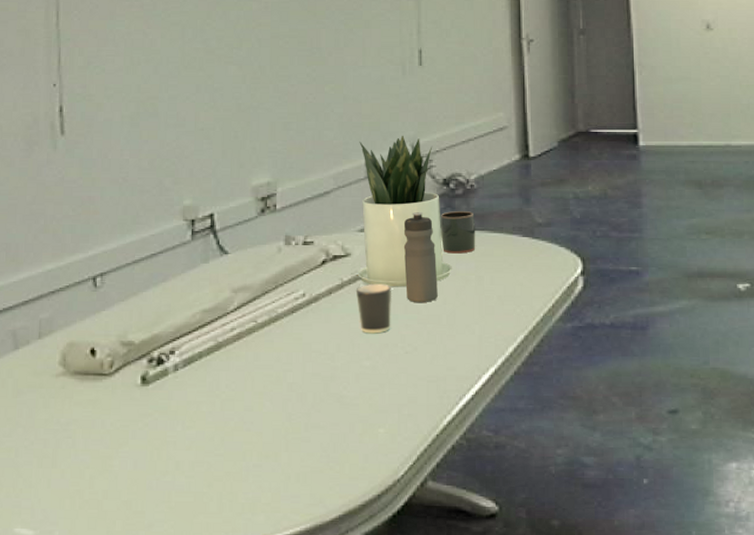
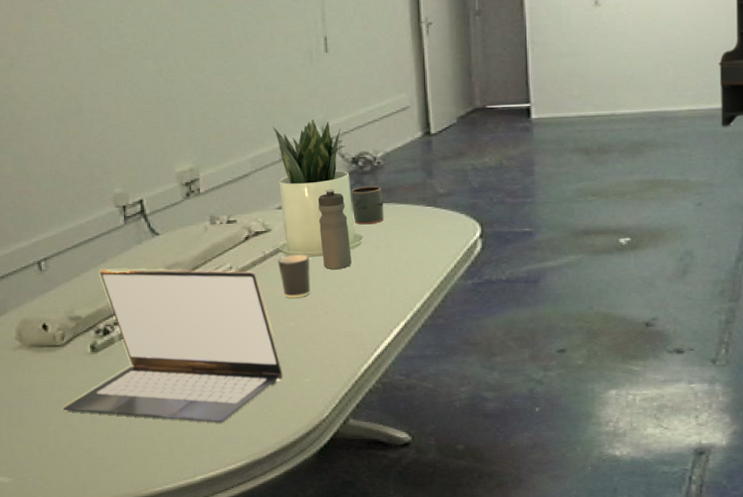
laptop: none [102,290,355,477] -> present [62,269,284,424]

